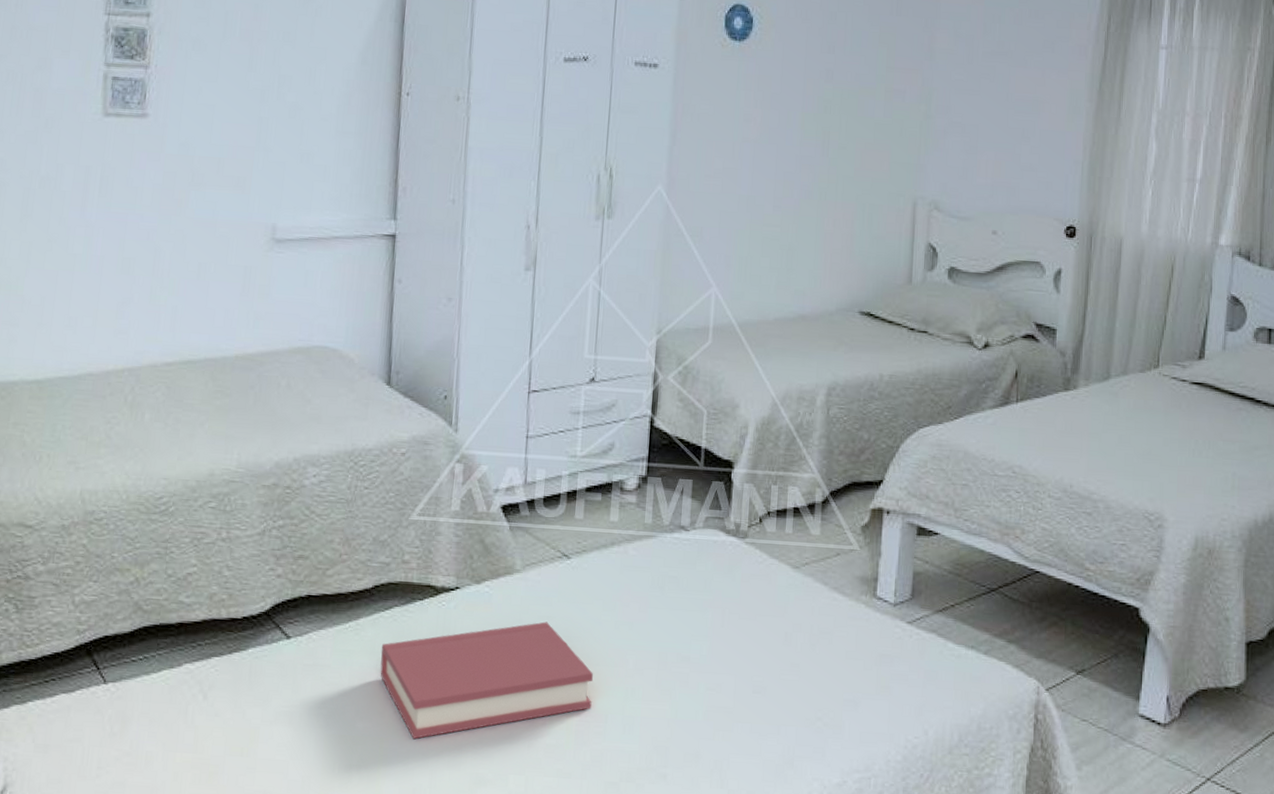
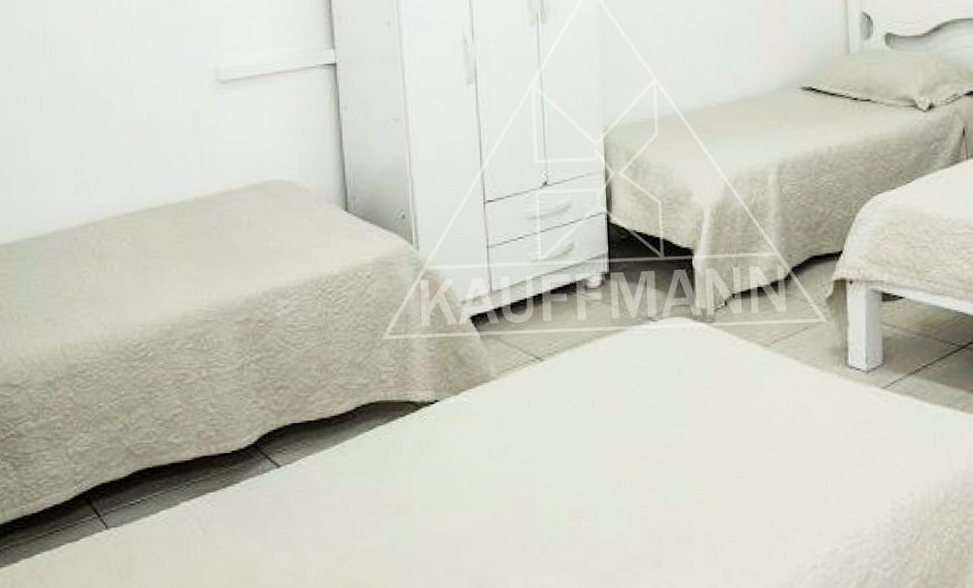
hardback book: present [380,621,594,739] -> none [369,424,581,551]

